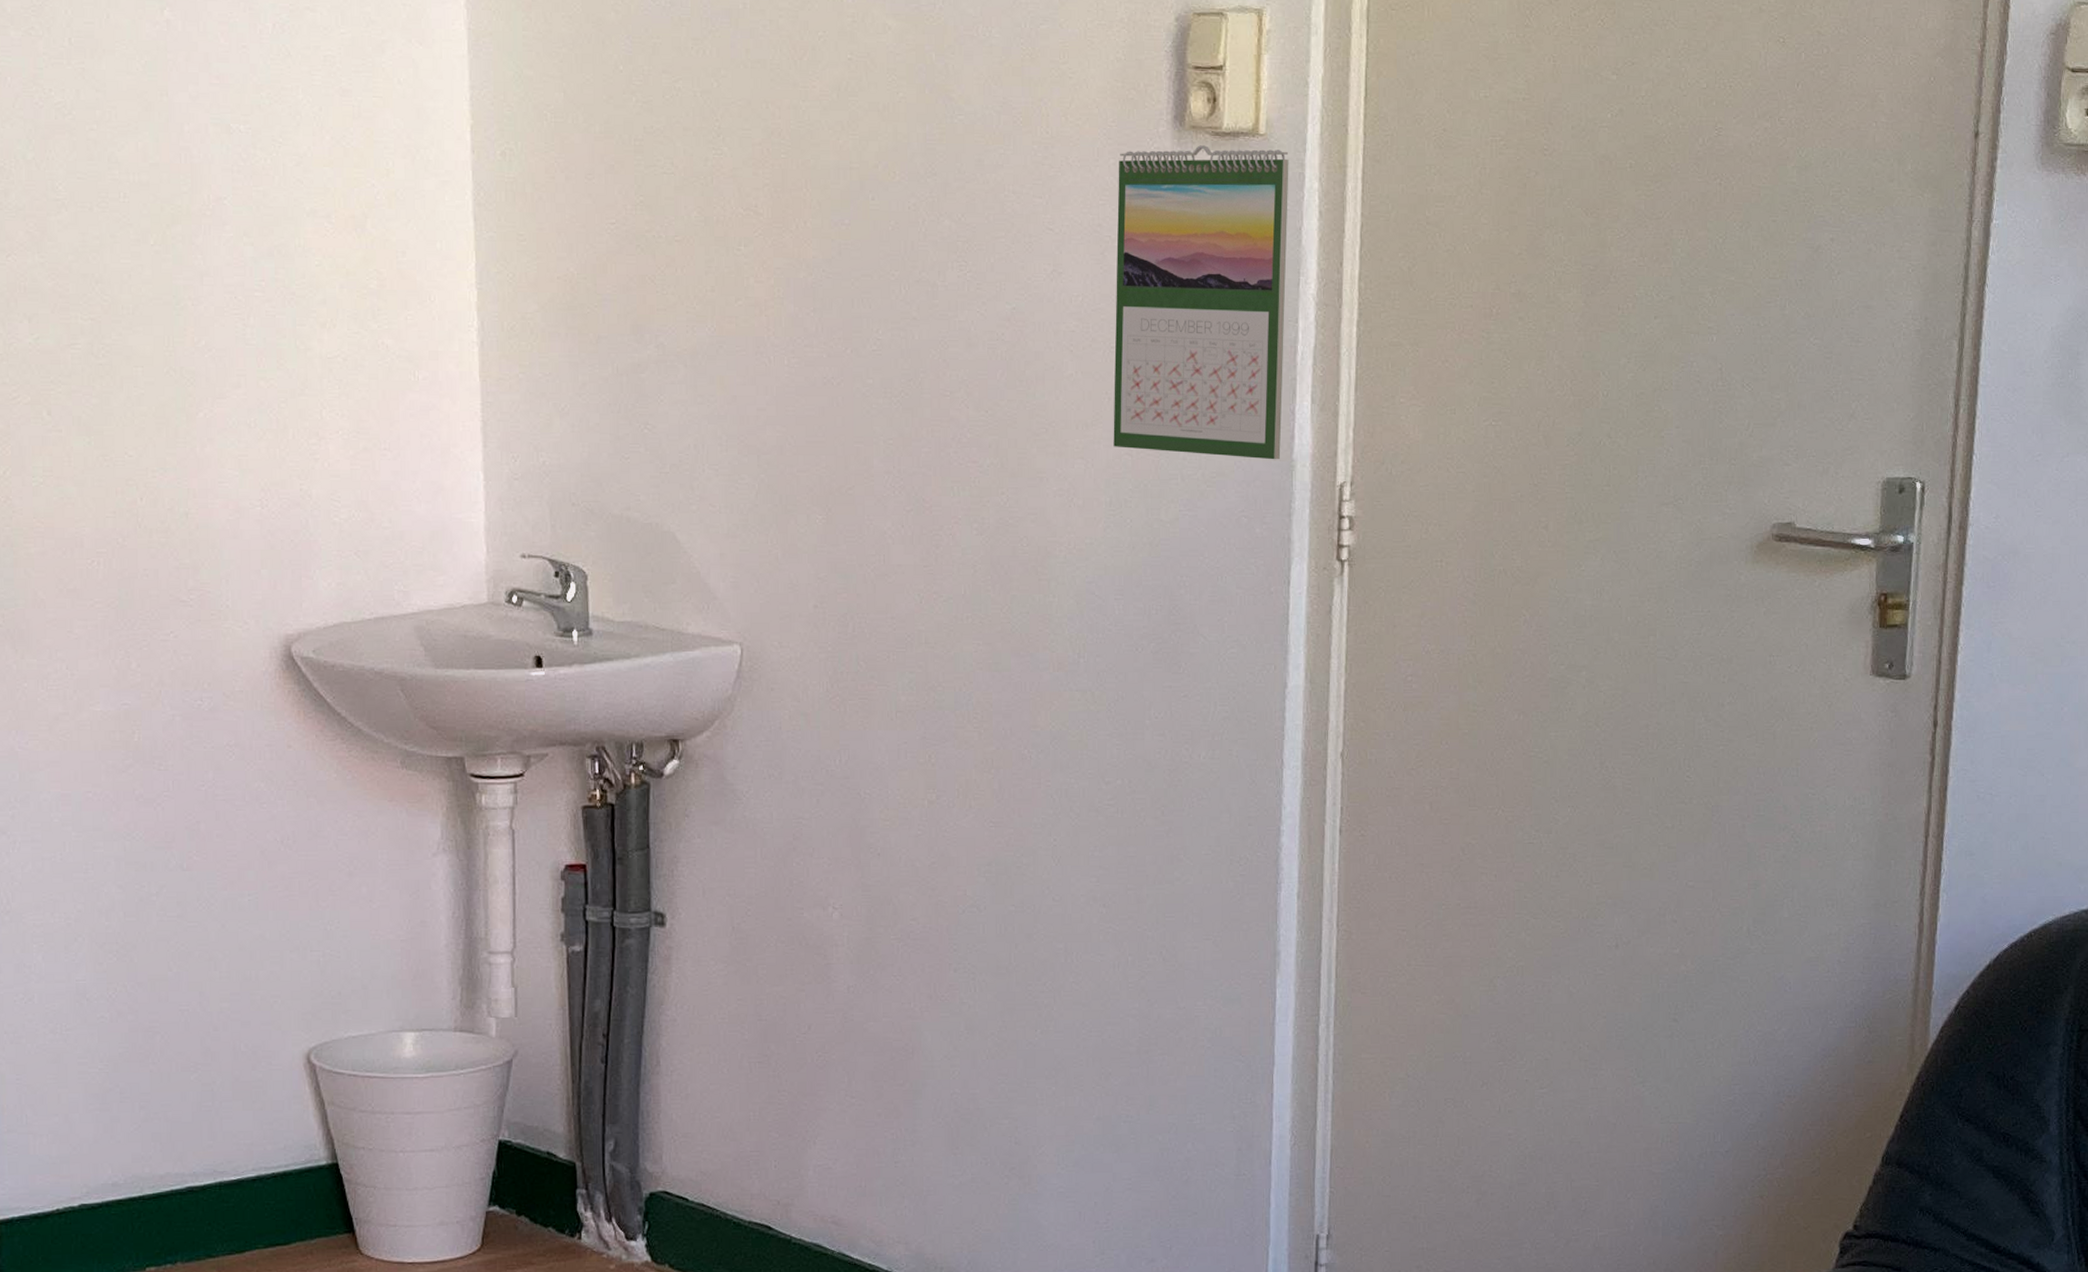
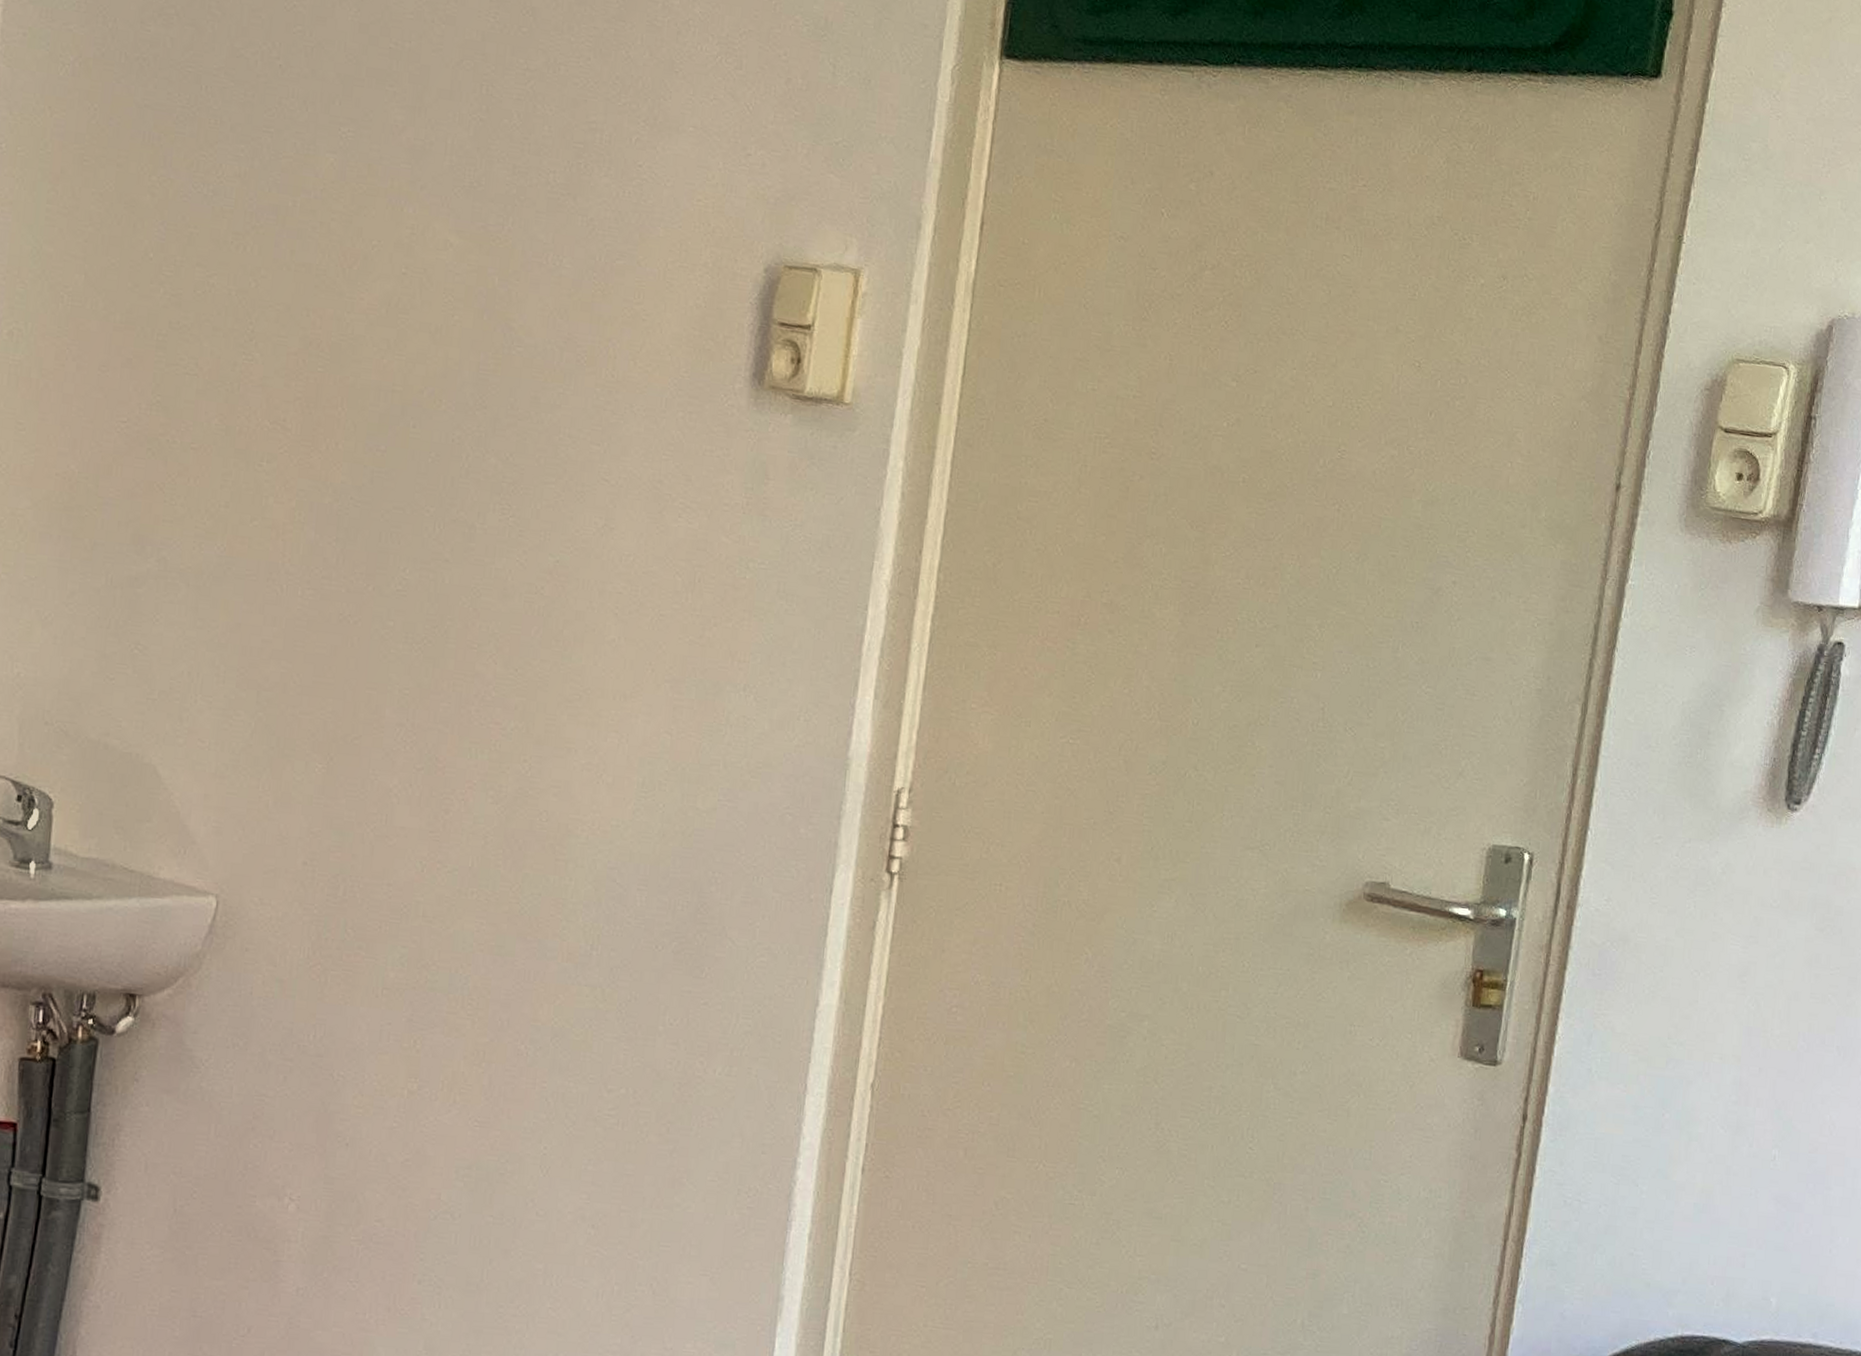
calendar: present [1113,145,1289,460] -> none [652,405,874,757]

